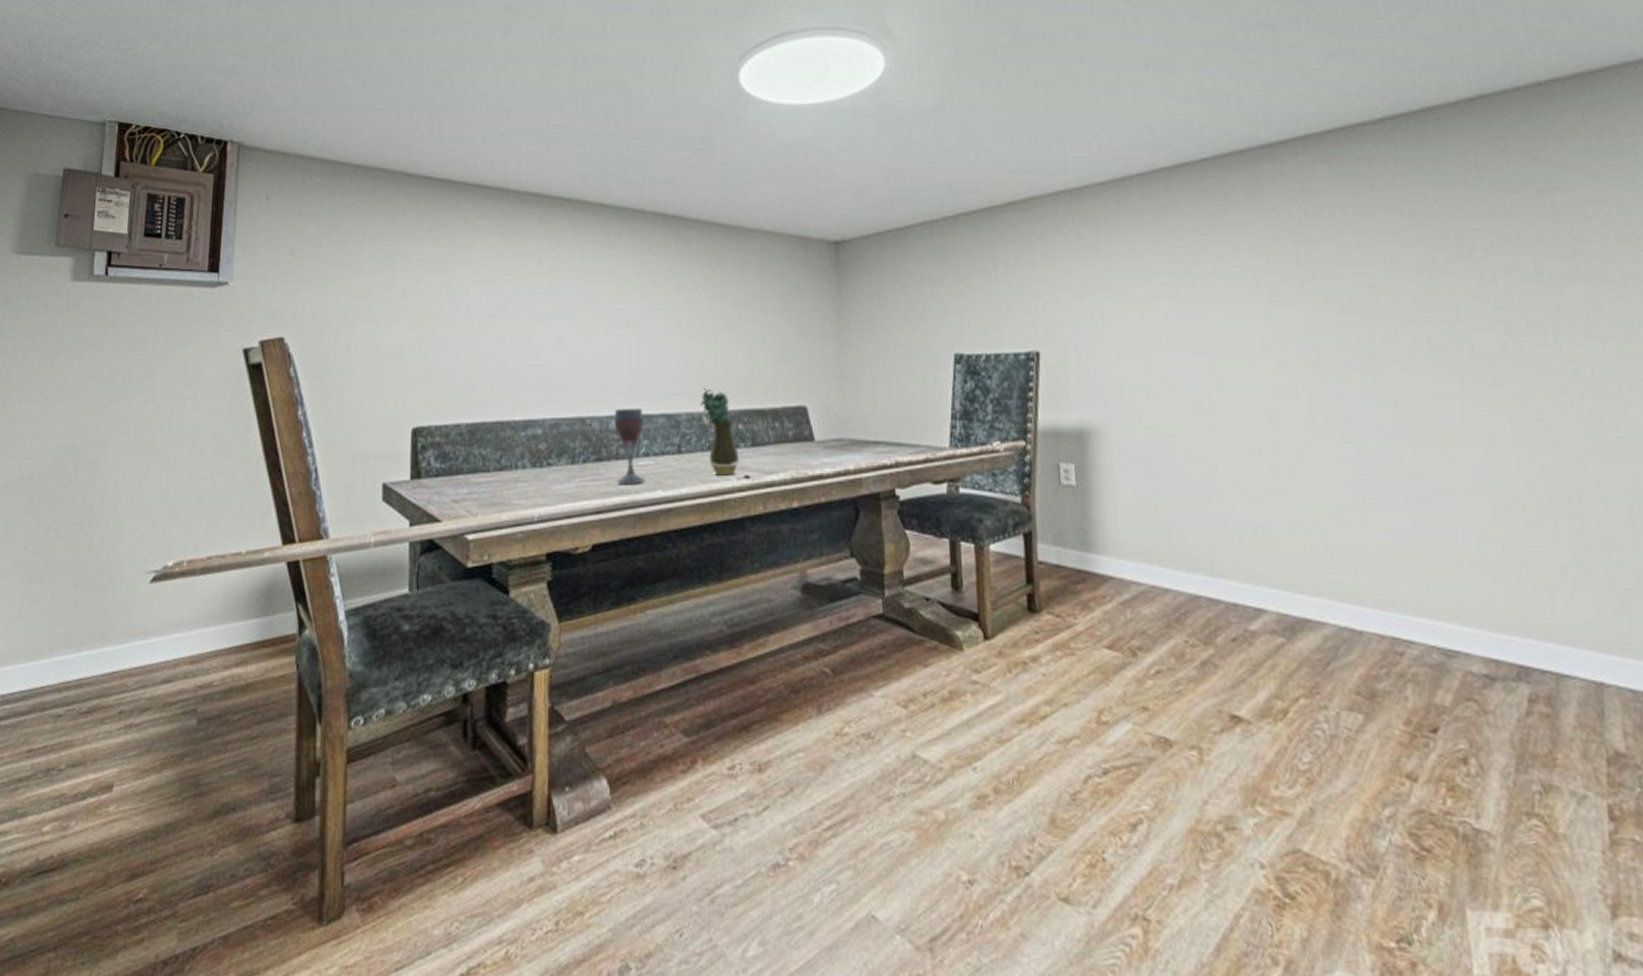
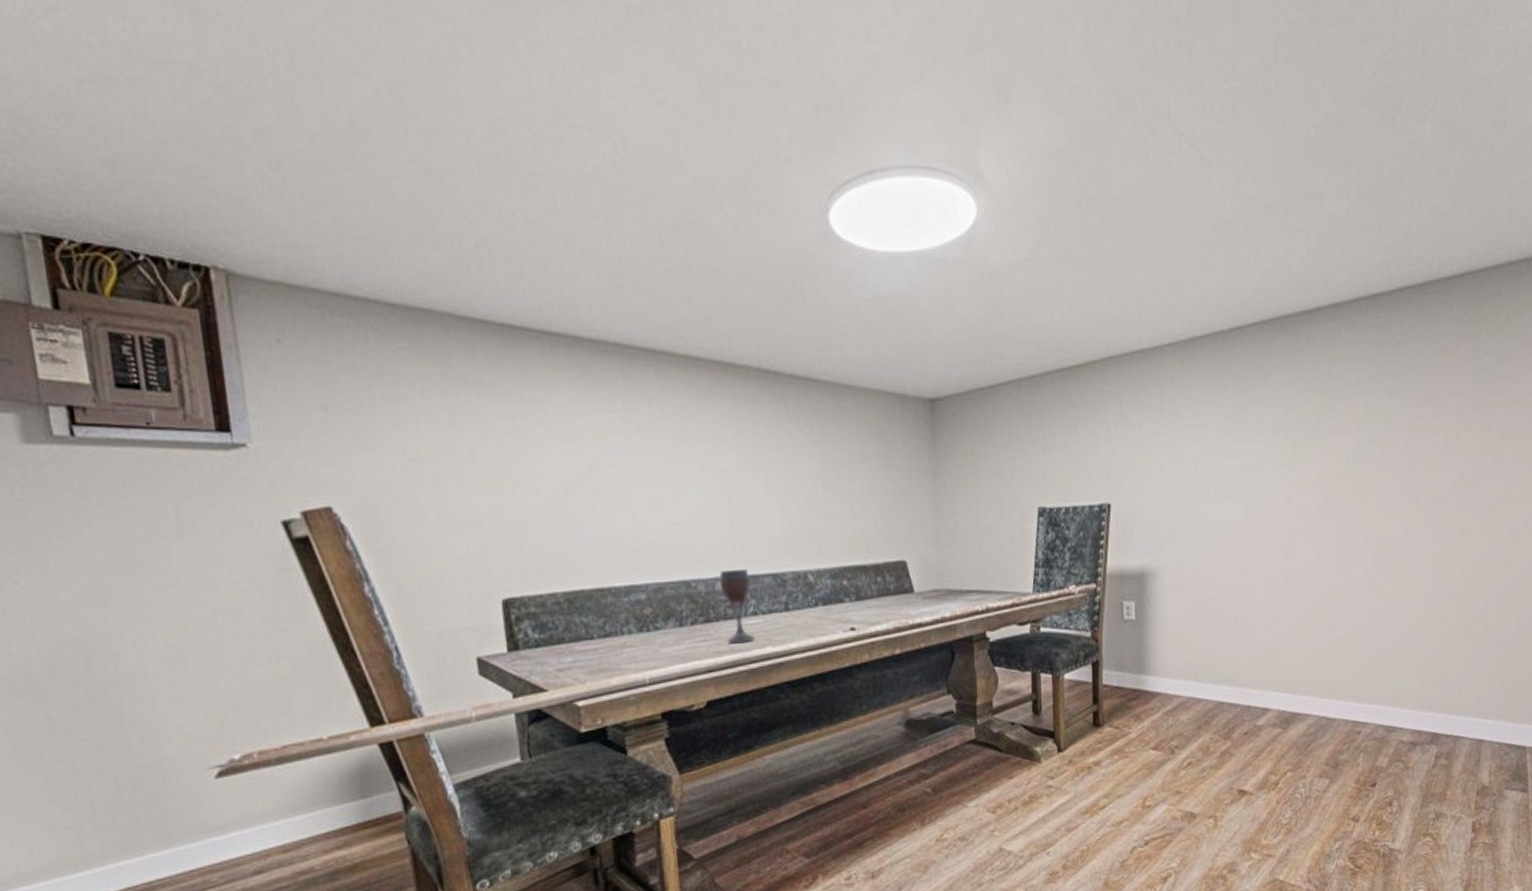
vase: present [700,387,739,476] -> none [805,546,845,630]

